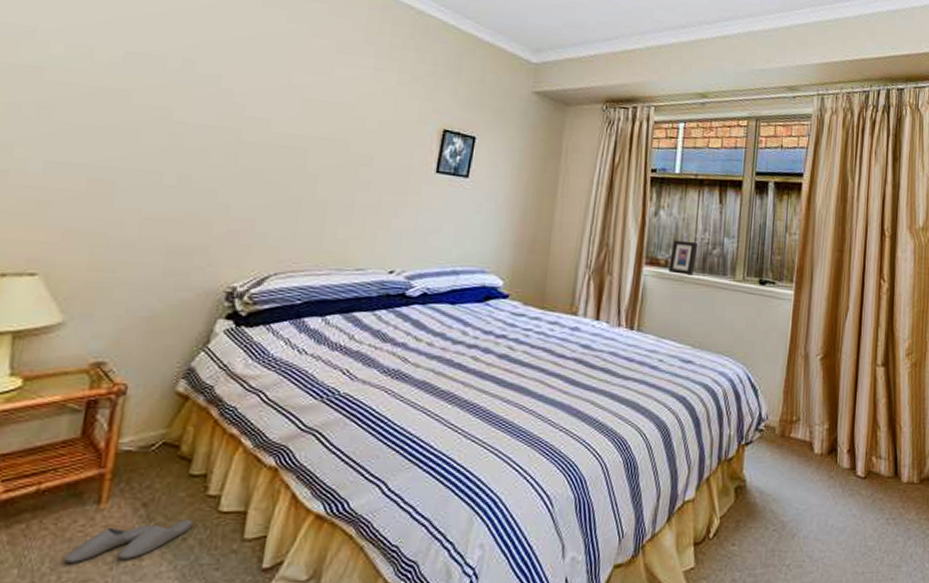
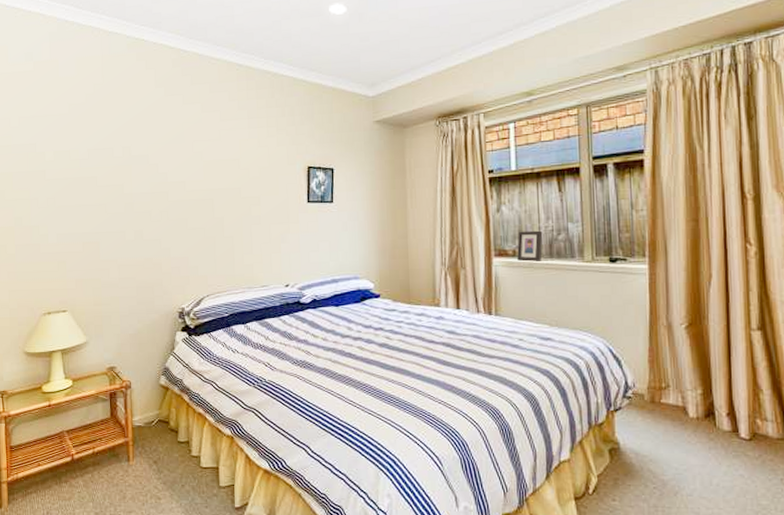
slippers: present [63,518,193,563] -> none [116,472,186,500]

